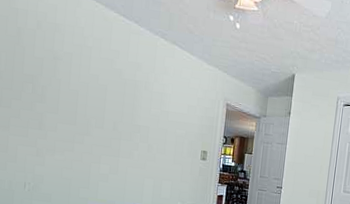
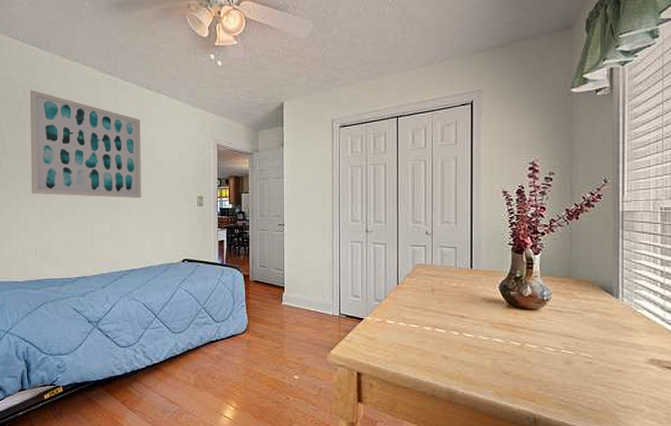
wall art: none [24,16,152,145] -> present [29,89,141,199]

